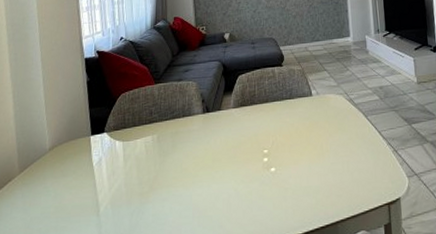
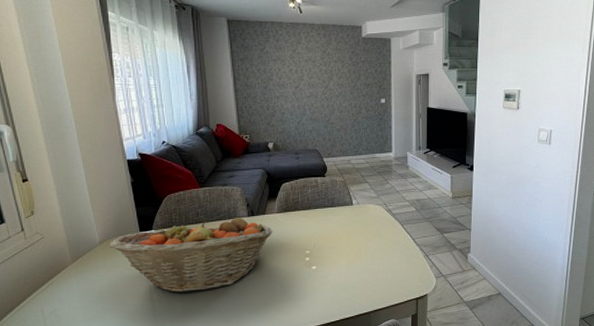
fruit basket: none [59,115,229,206] -> present [110,217,273,294]

